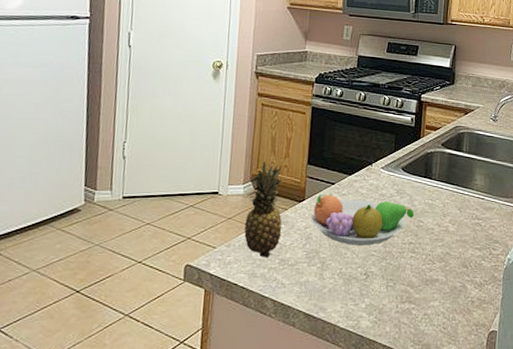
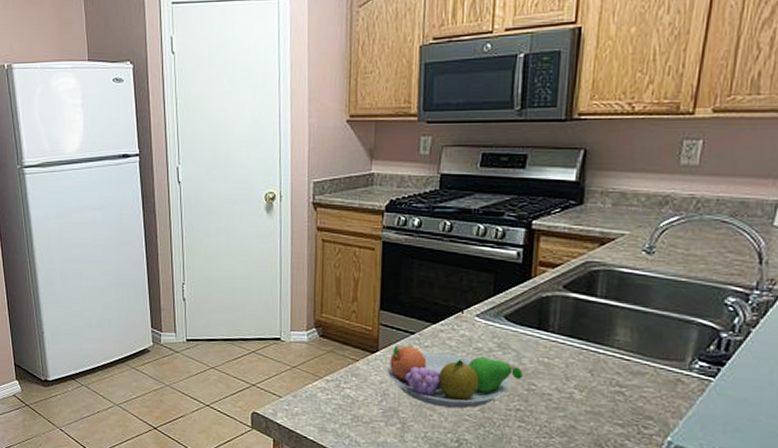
fruit: present [244,161,282,257] -> none [310,305,353,412]

